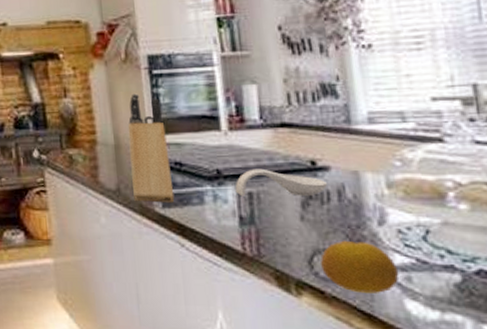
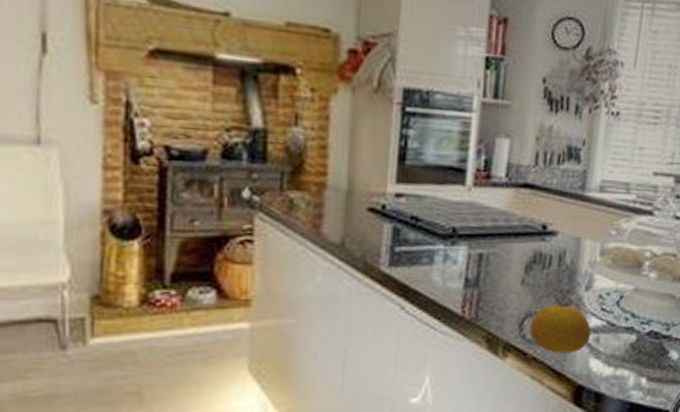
knife block: present [127,93,175,203] -> none [359,132,408,262]
spoon rest: present [235,168,327,197] -> none [466,229,552,260]

